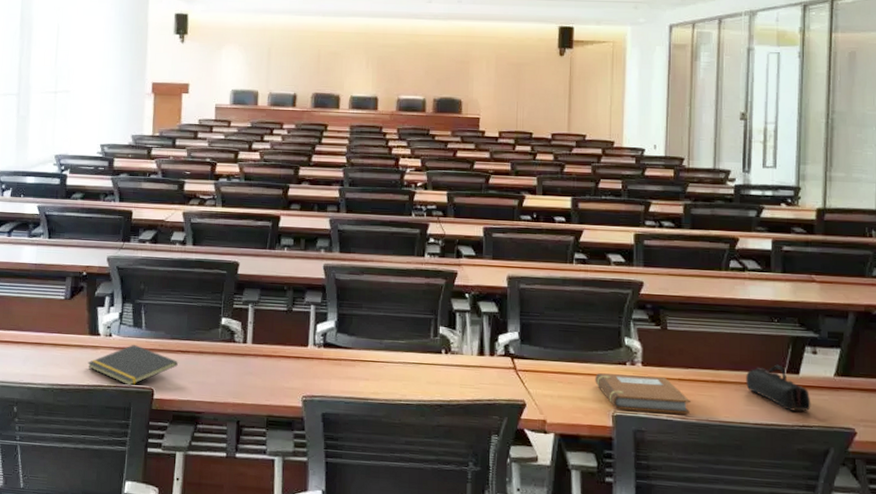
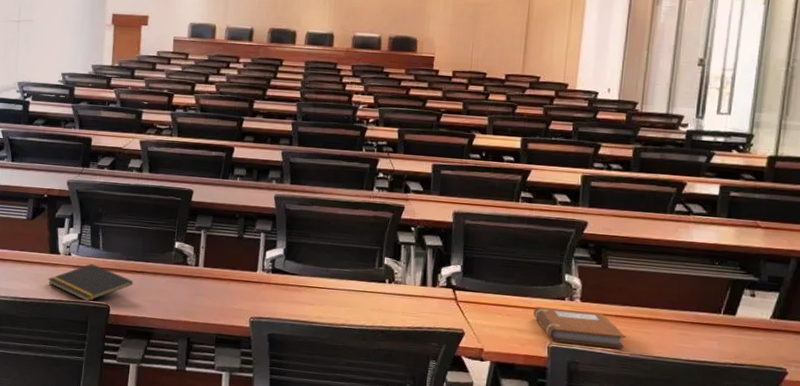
pencil case: present [746,364,811,412] -> none [682,305,745,351]

